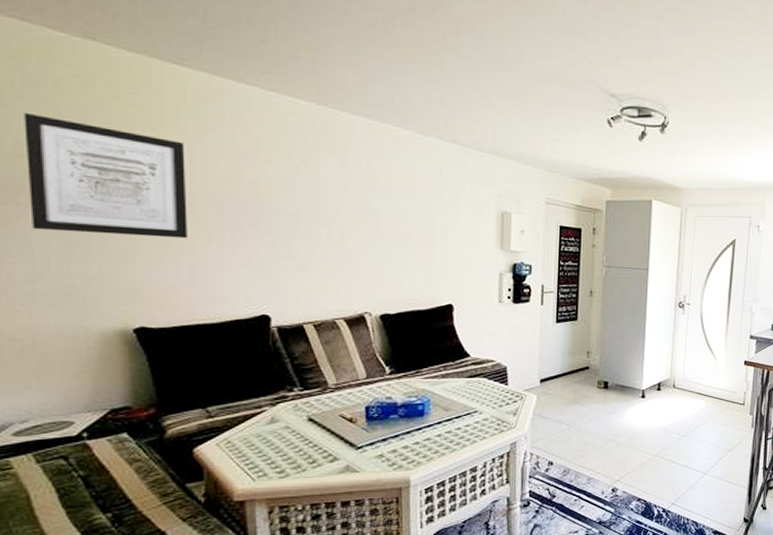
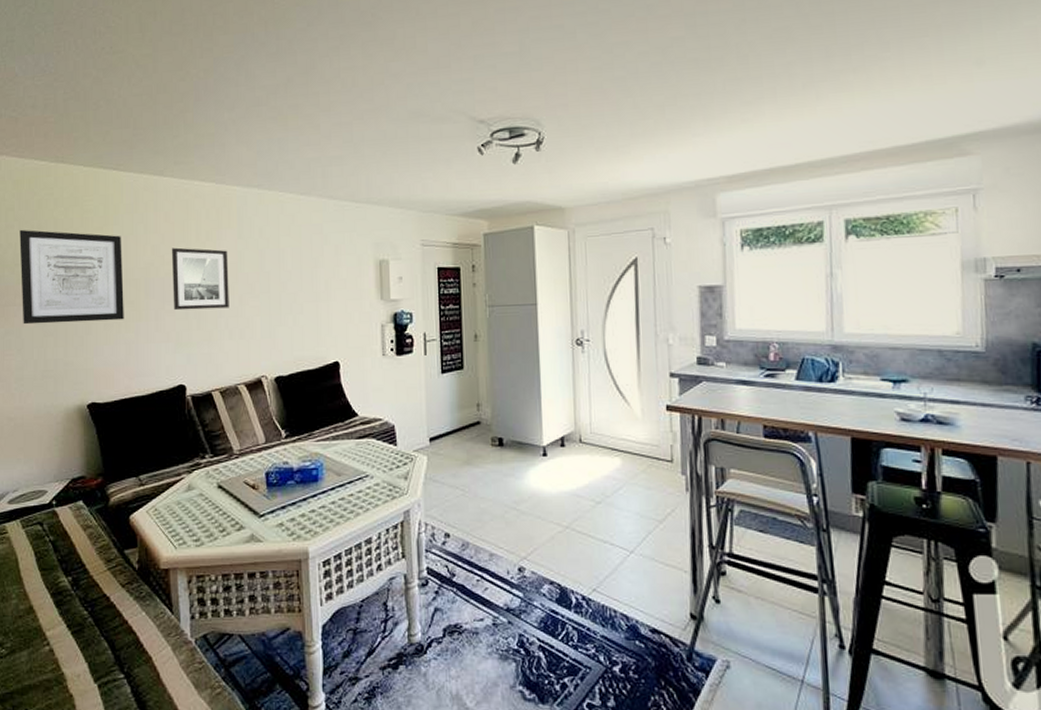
wall art: none [254,166,329,240] -> present [171,247,229,311]

